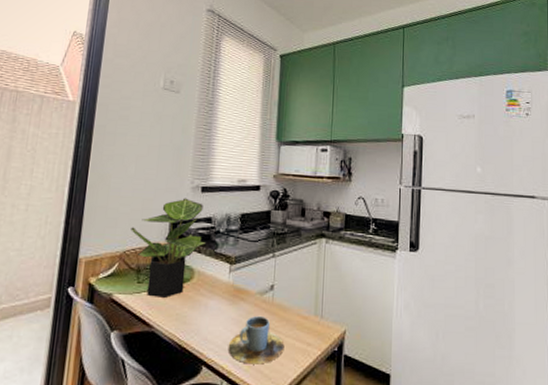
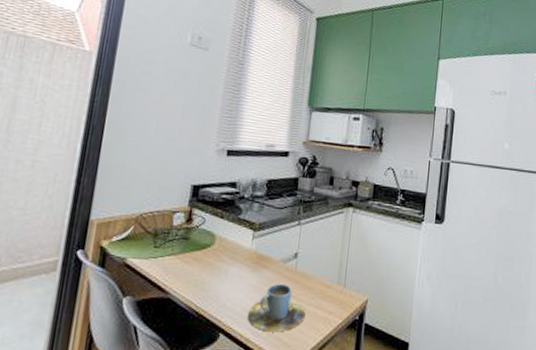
potted plant: present [131,198,207,298] -> none [149,161,231,263]

